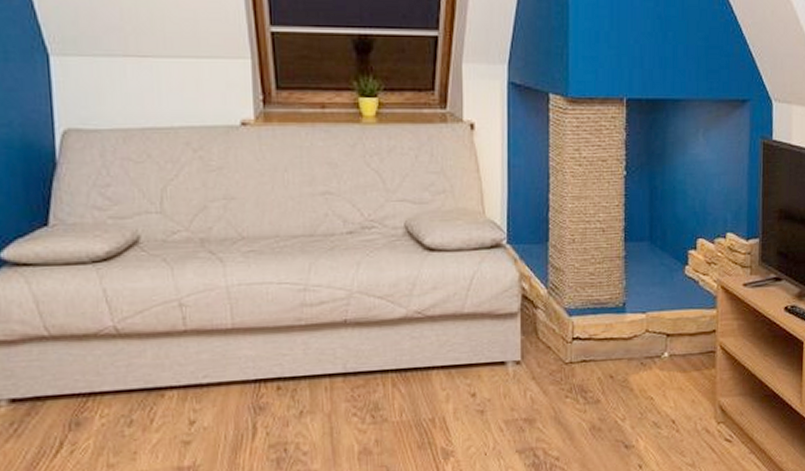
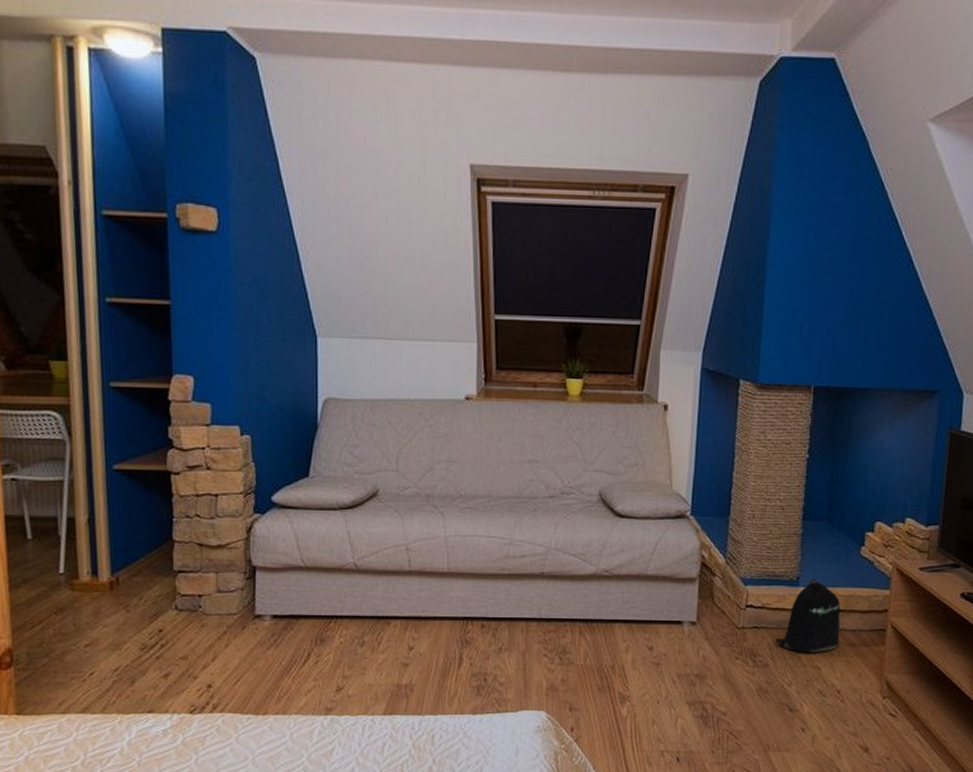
backpack: none [604,303,671,383] -> present [774,578,841,652]

